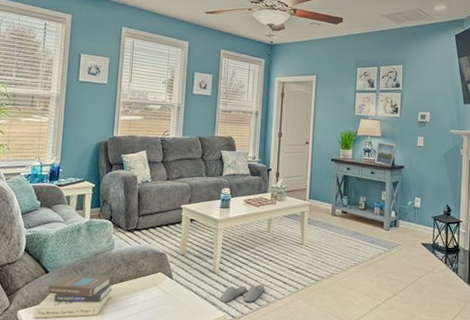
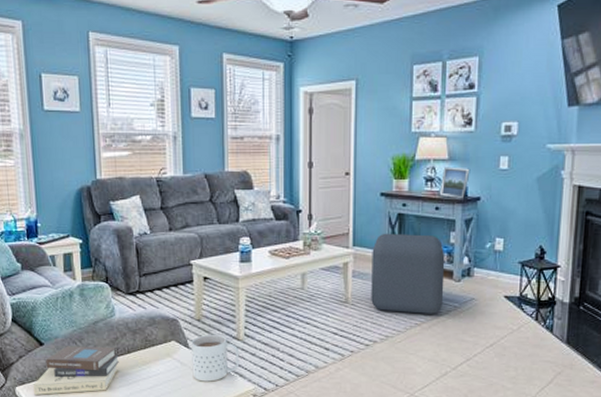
mug: none [173,267,214,309] -> present [191,334,240,382]
slippers: present [218,284,265,303] -> none [246,351,302,374]
cube: none [321,190,378,256] -> present [371,233,445,314]

